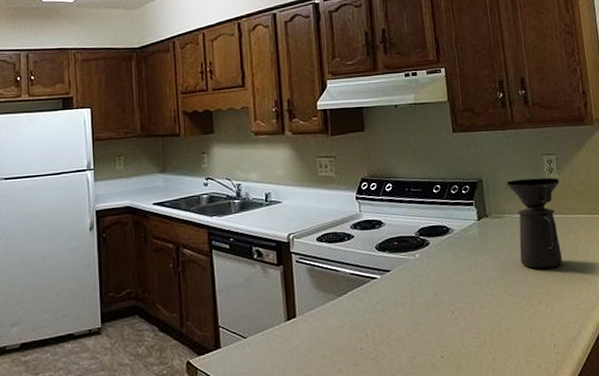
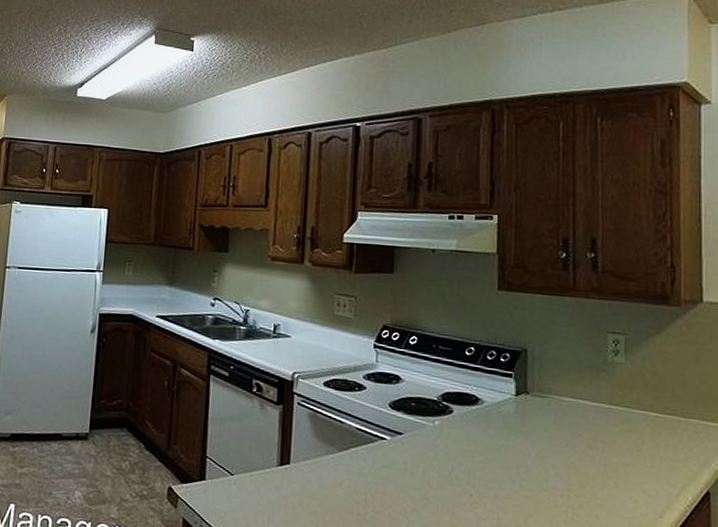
coffee maker: present [506,177,562,269] -> none [557,356,626,469]

